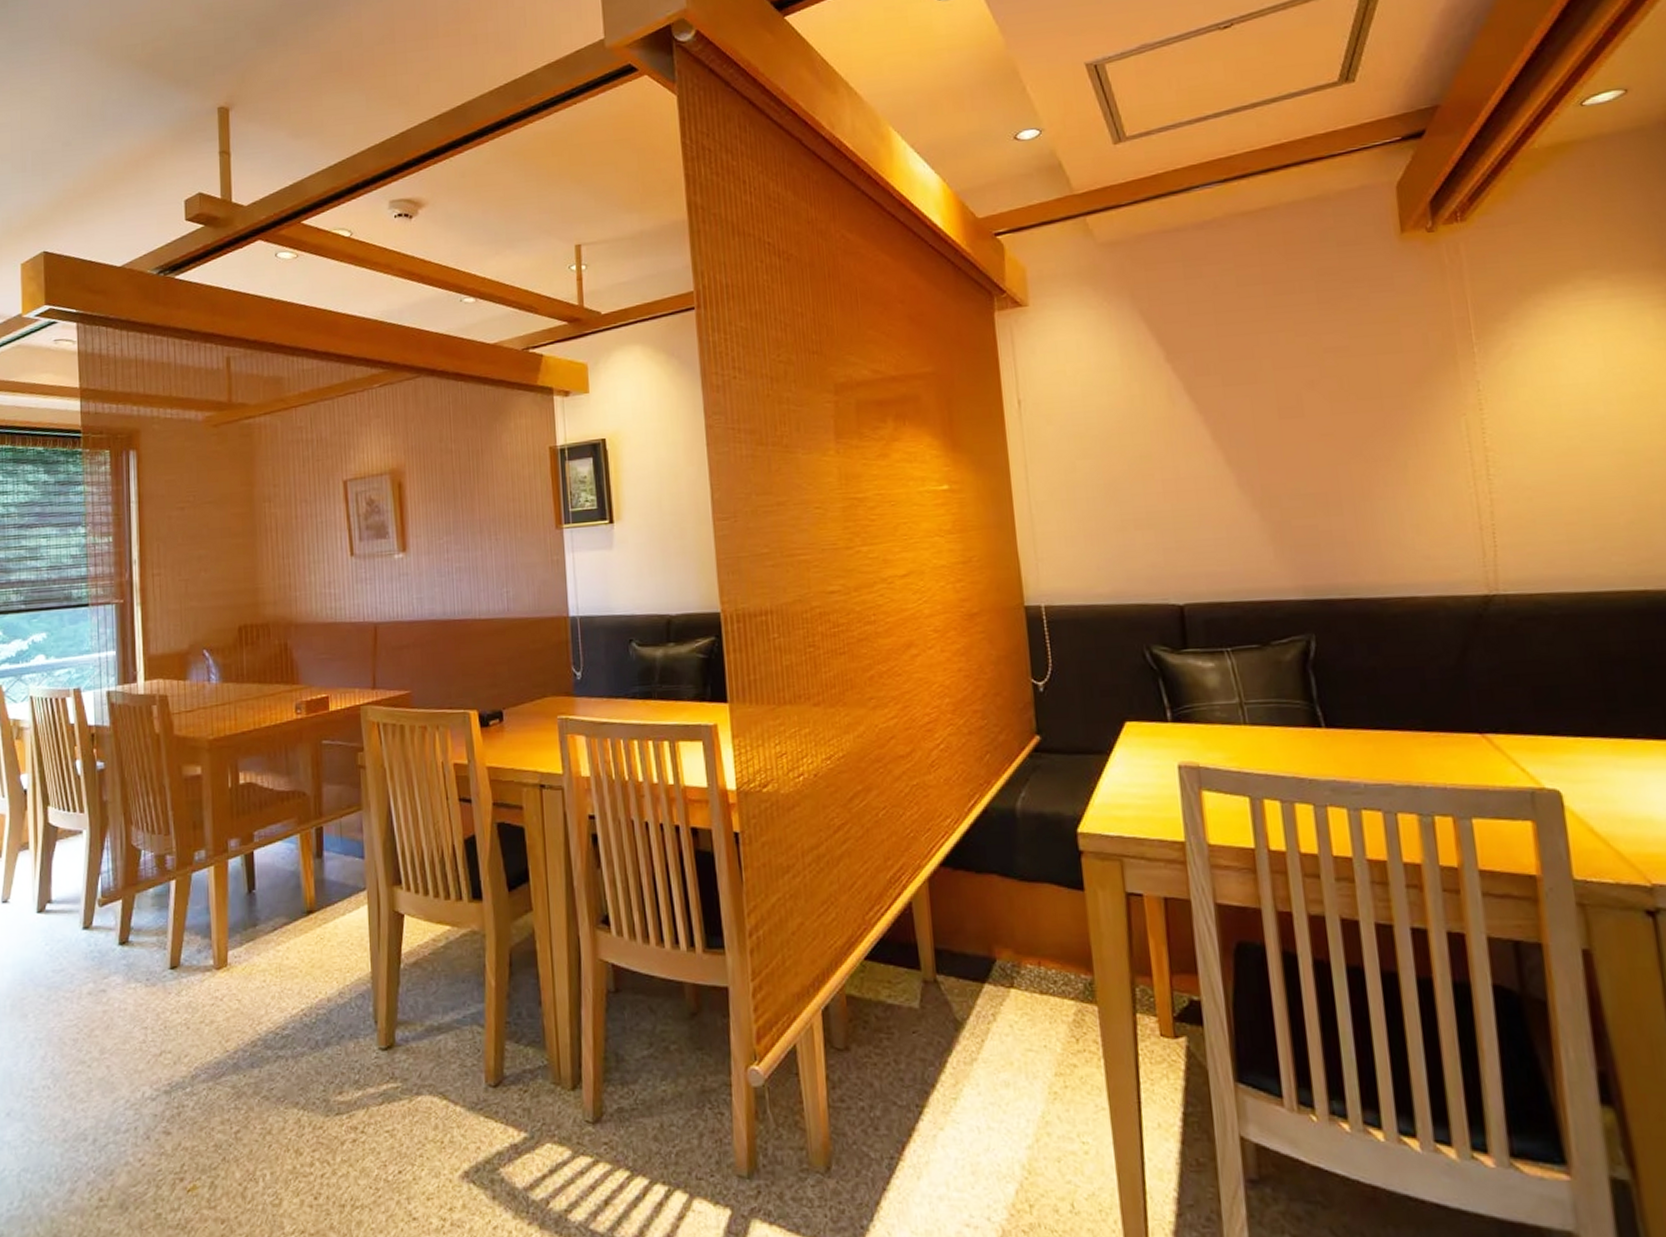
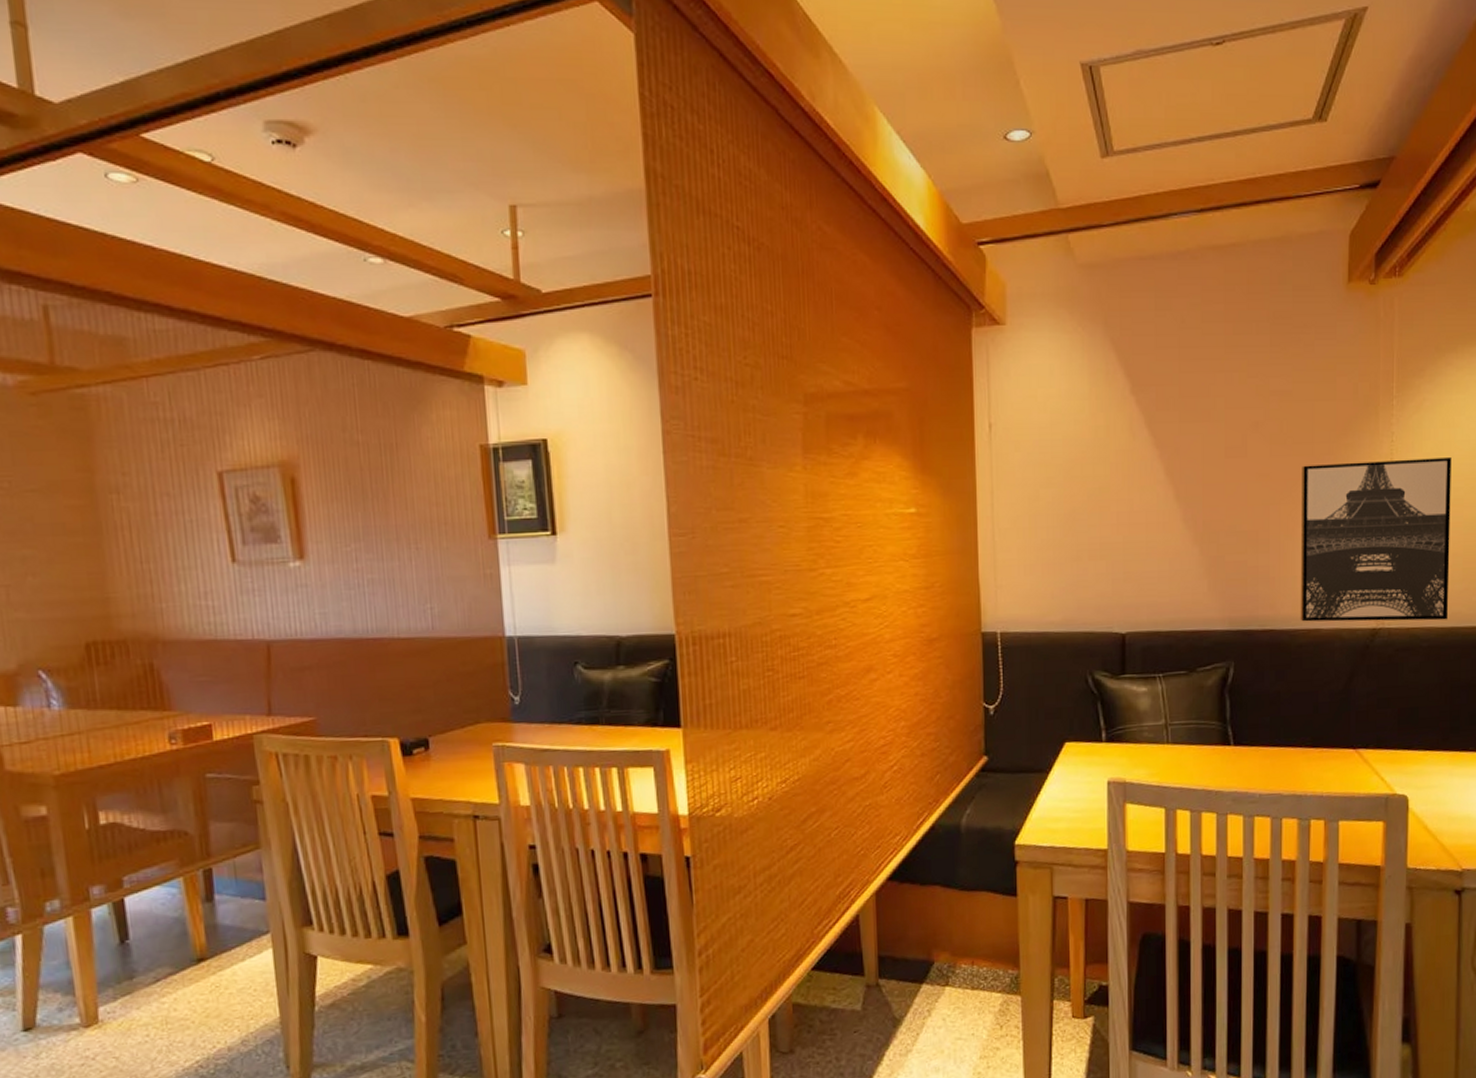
wall art: none [1371,402,1582,590] -> present [1300,456,1451,622]

